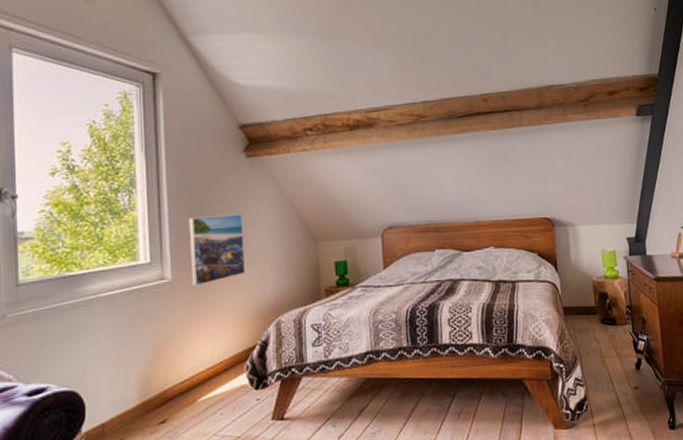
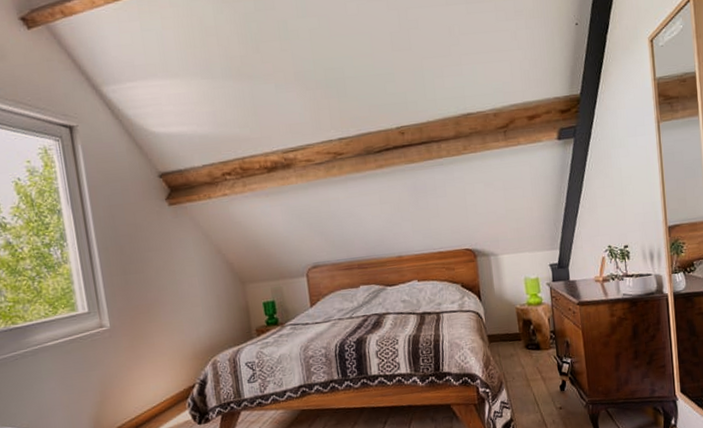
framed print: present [188,214,246,286] -> none [119,261,179,332]

